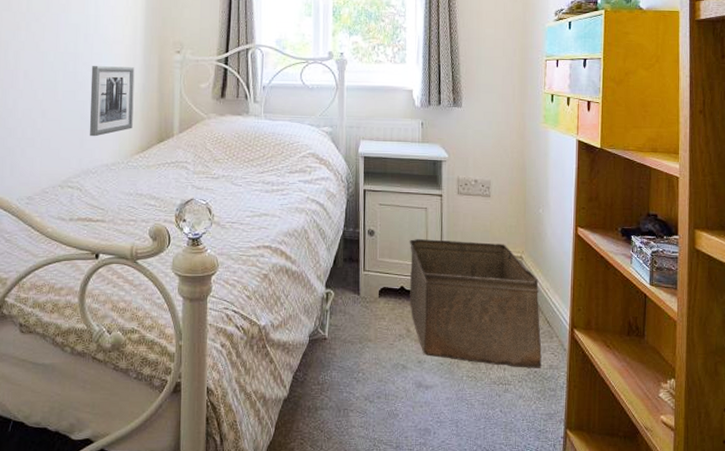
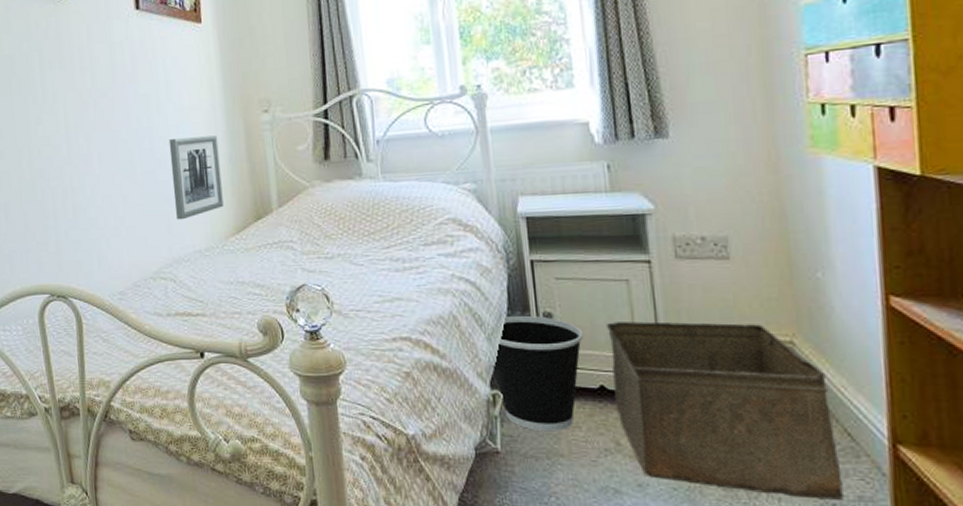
wastebasket: none [328,231,394,322] -> present [492,315,584,432]

